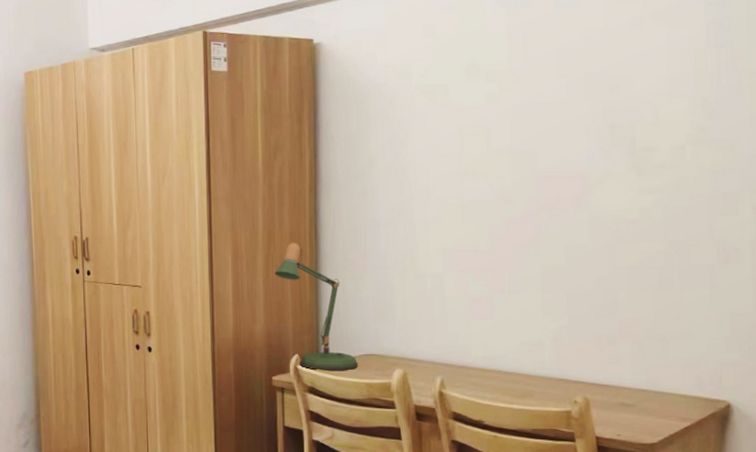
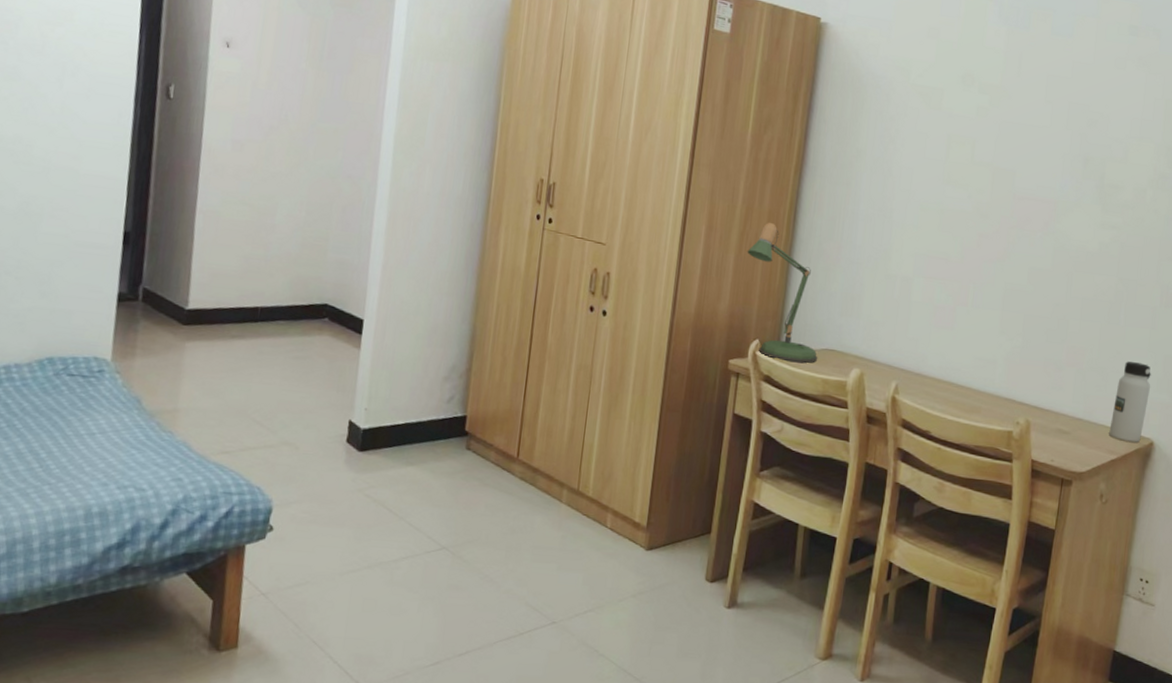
water bottle: none [678,325,719,408] -> present [1109,361,1151,444]

